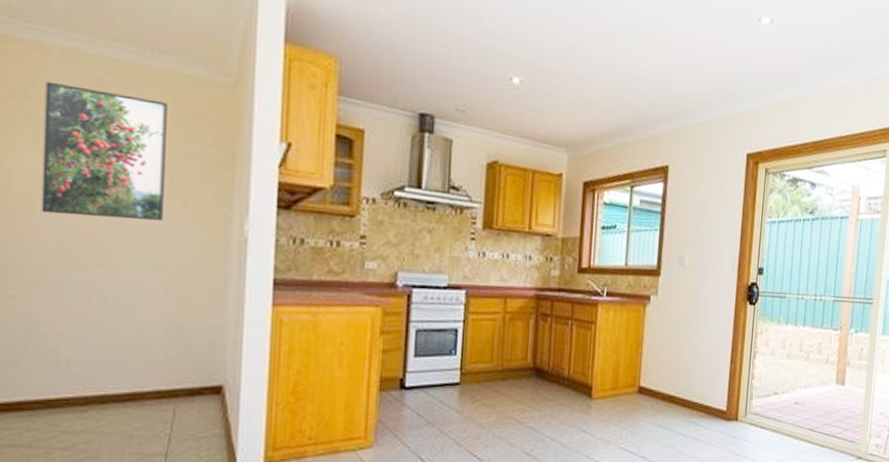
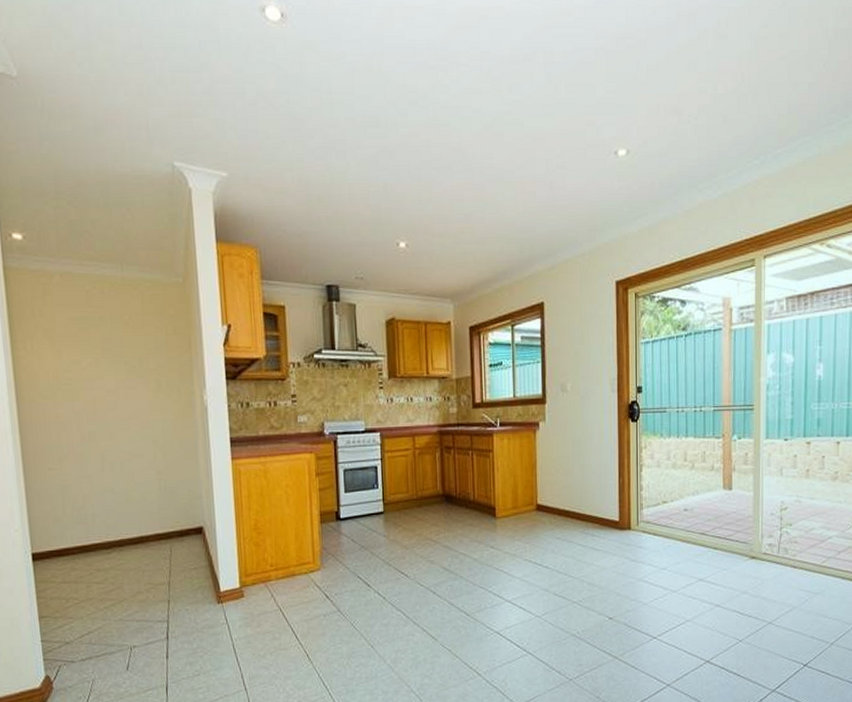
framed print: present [41,81,167,220] -> none [52,300,145,403]

